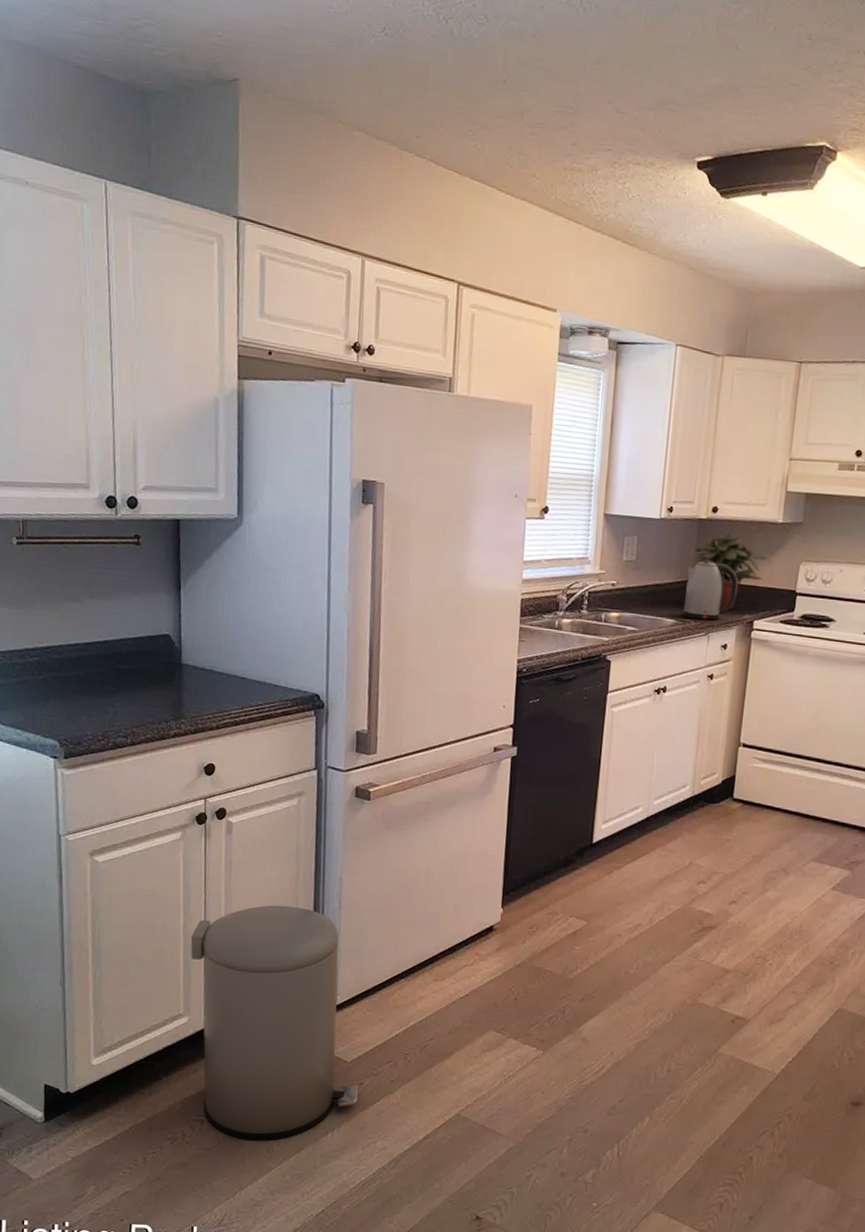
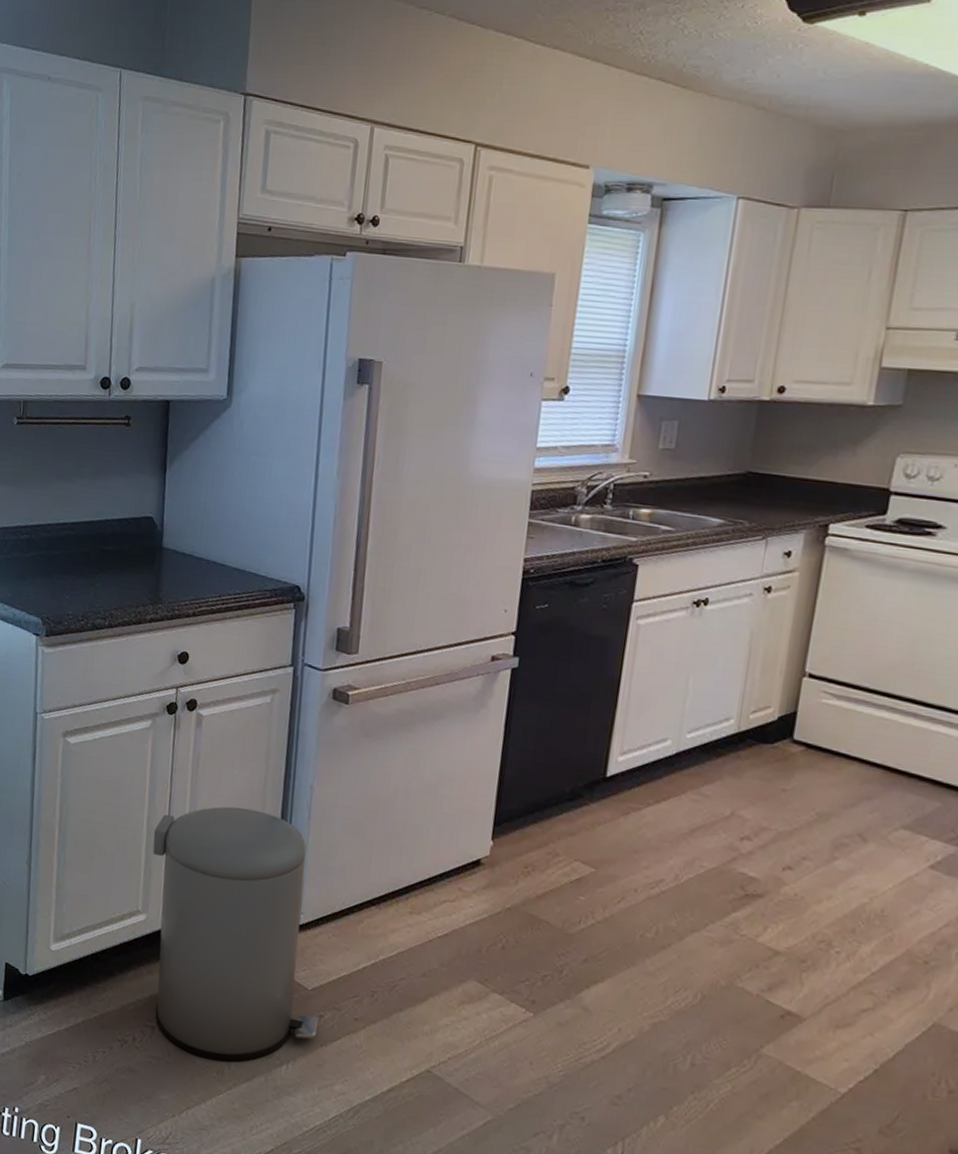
kettle: present [683,560,738,621] -> none [733,450,809,523]
potted plant: present [693,533,767,609] -> none [750,418,851,509]

